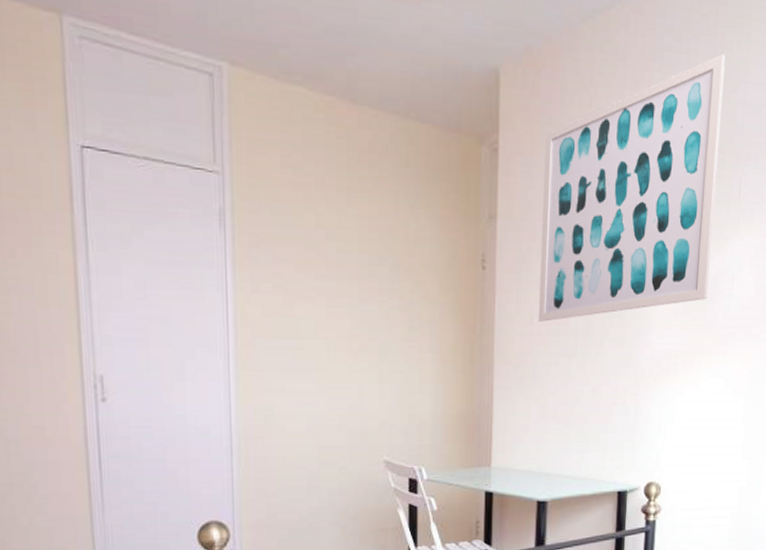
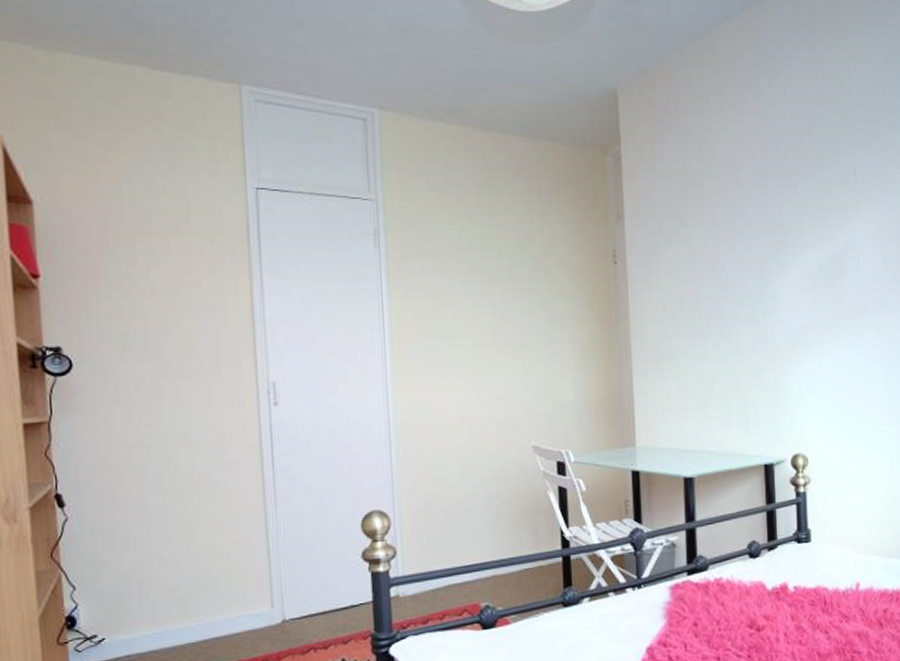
wall art: present [538,53,725,322] -> none [664,56,835,308]

